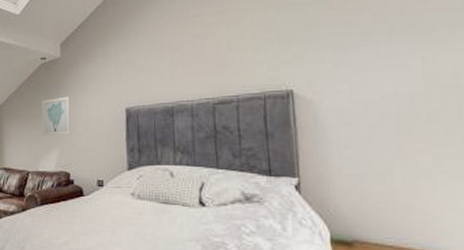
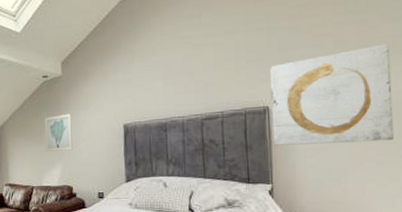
wall art: none [293,18,456,134] -> present [269,43,395,146]

